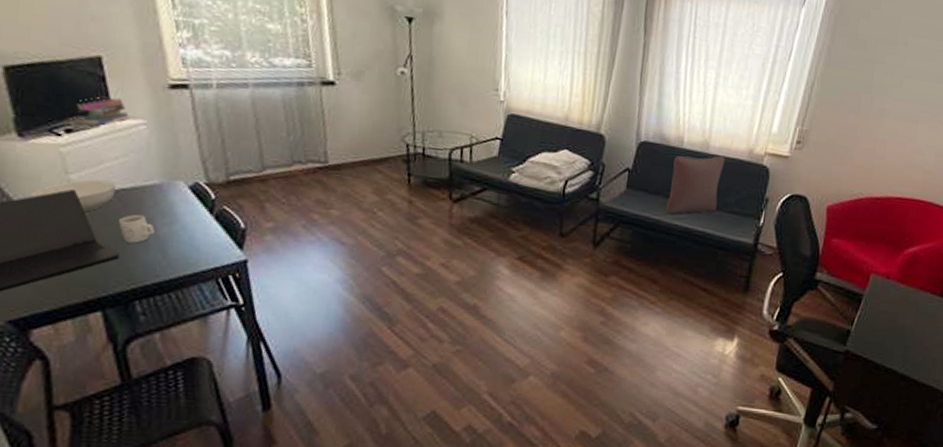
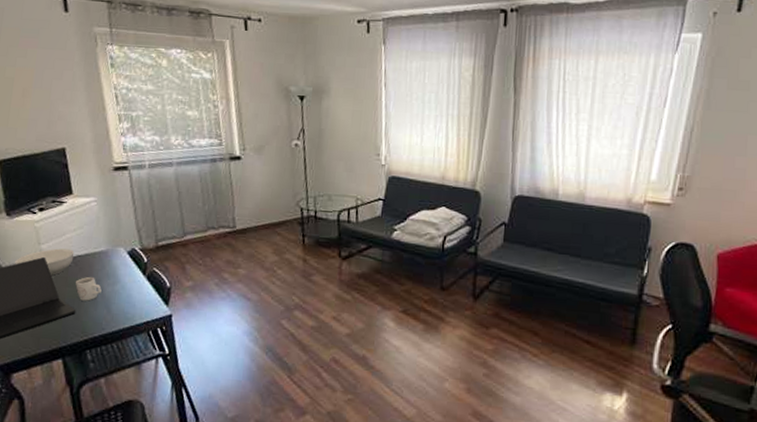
books: present [68,97,131,127] -> none [41,180,85,205]
pillow: present [666,155,725,214] -> none [544,206,602,266]

